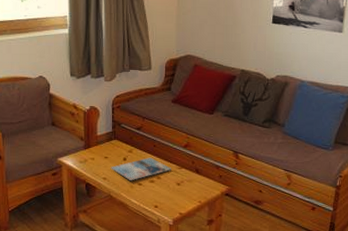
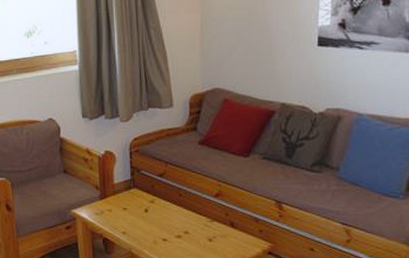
magazine: present [110,158,172,181] -> none [130,209,202,236]

